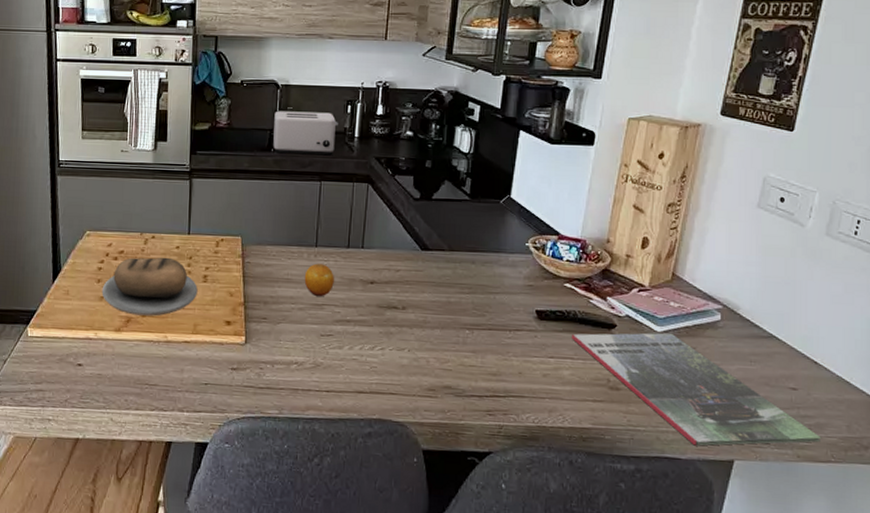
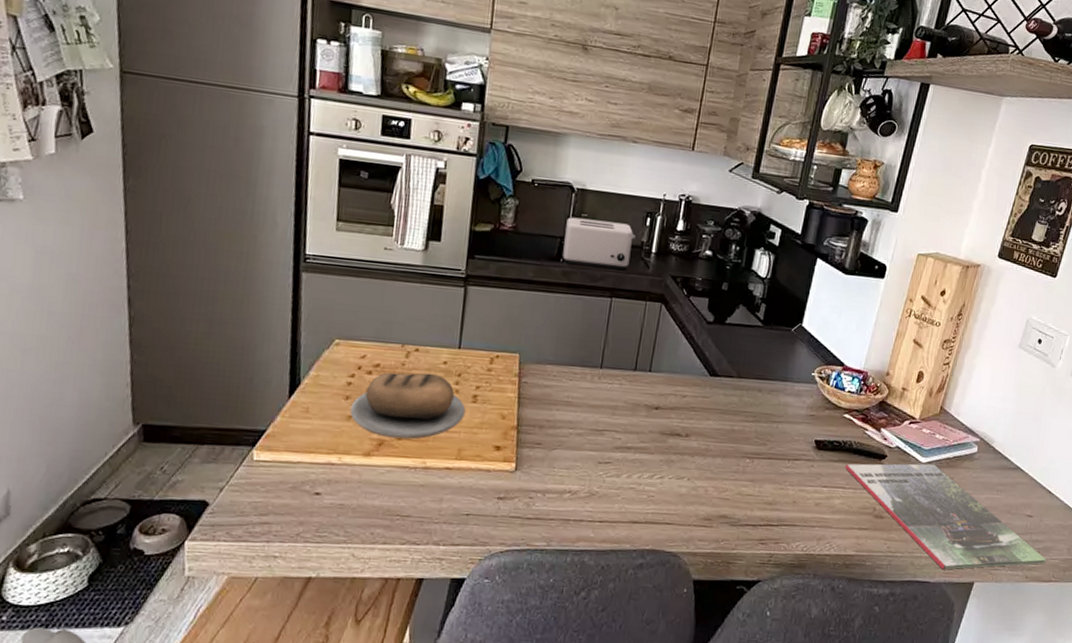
fruit: present [304,263,334,297] -> none [585,386,618,422]

